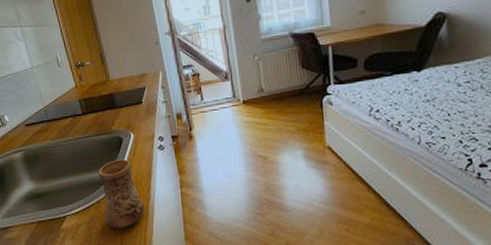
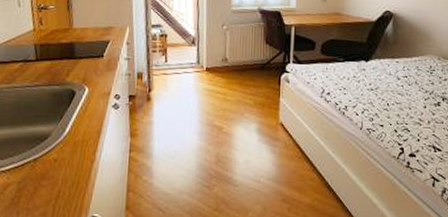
cup: present [98,159,144,228] -> none [40,114,87,192]

